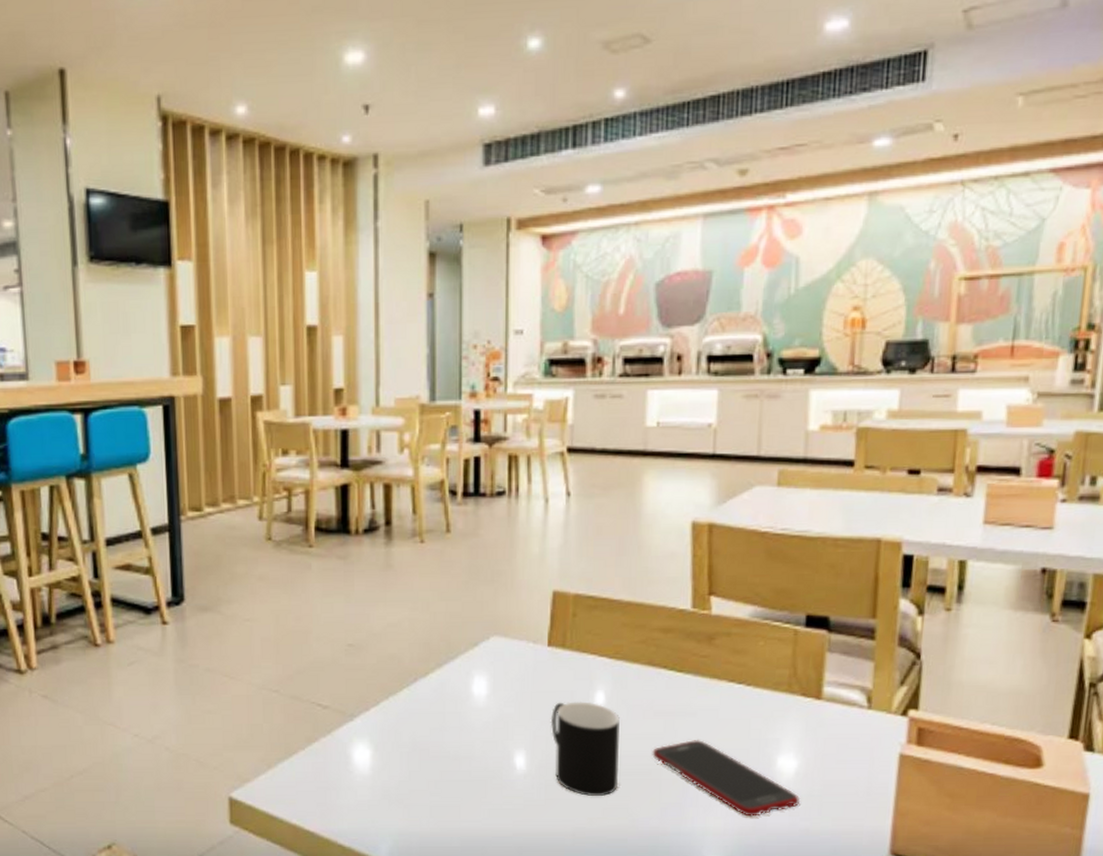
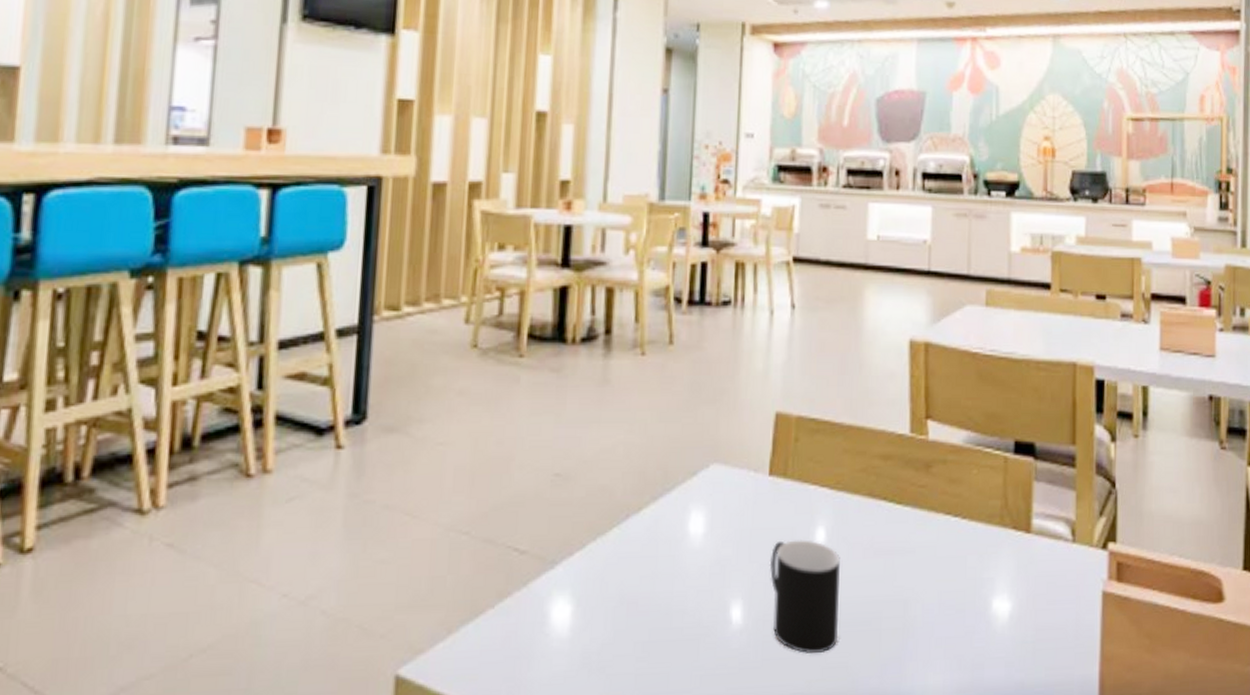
cell phone: present [652,739,801,817] -> none [872,580,1015,670]

